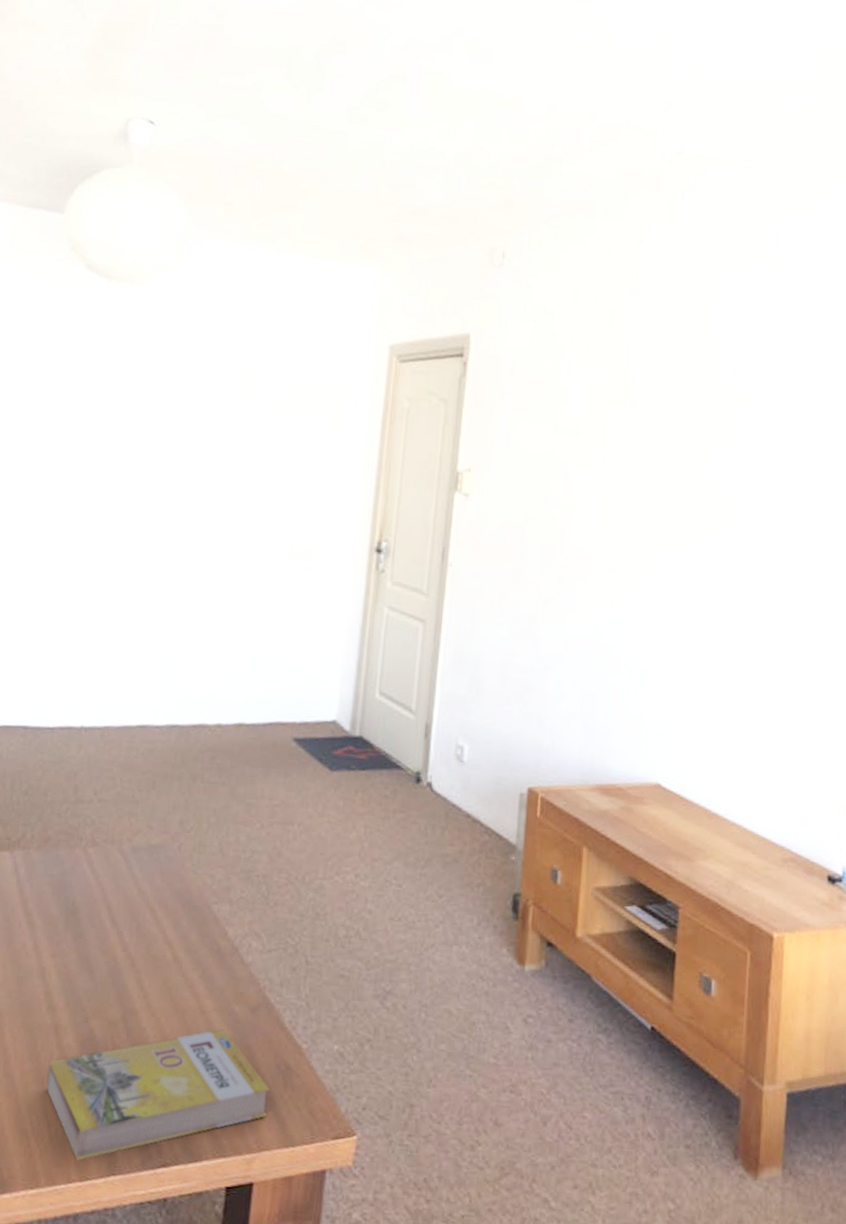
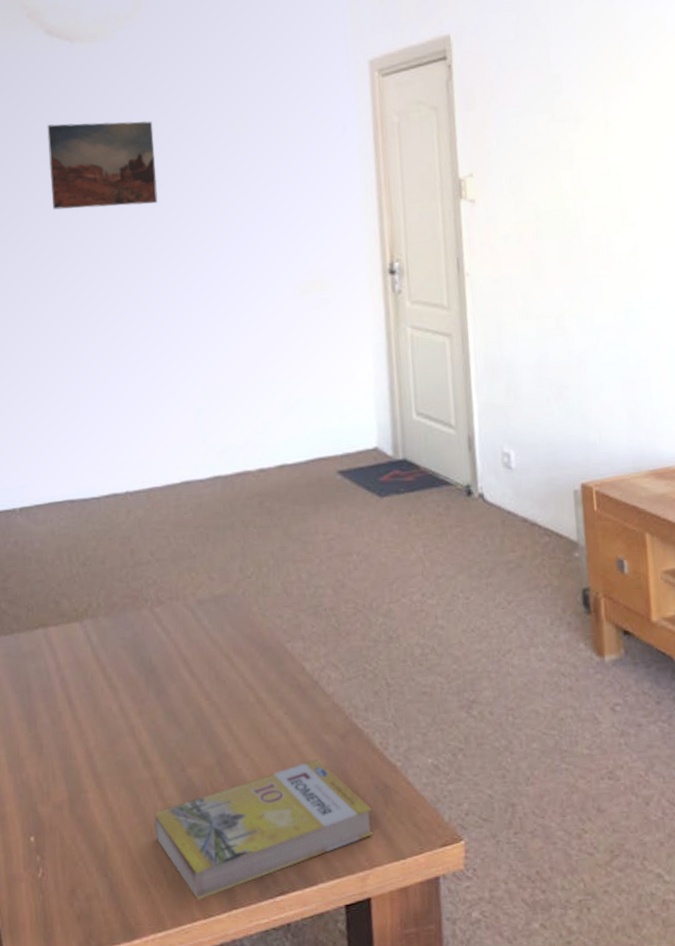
wall art: none [61,355,173,447] -> present [47,120,158,210]

